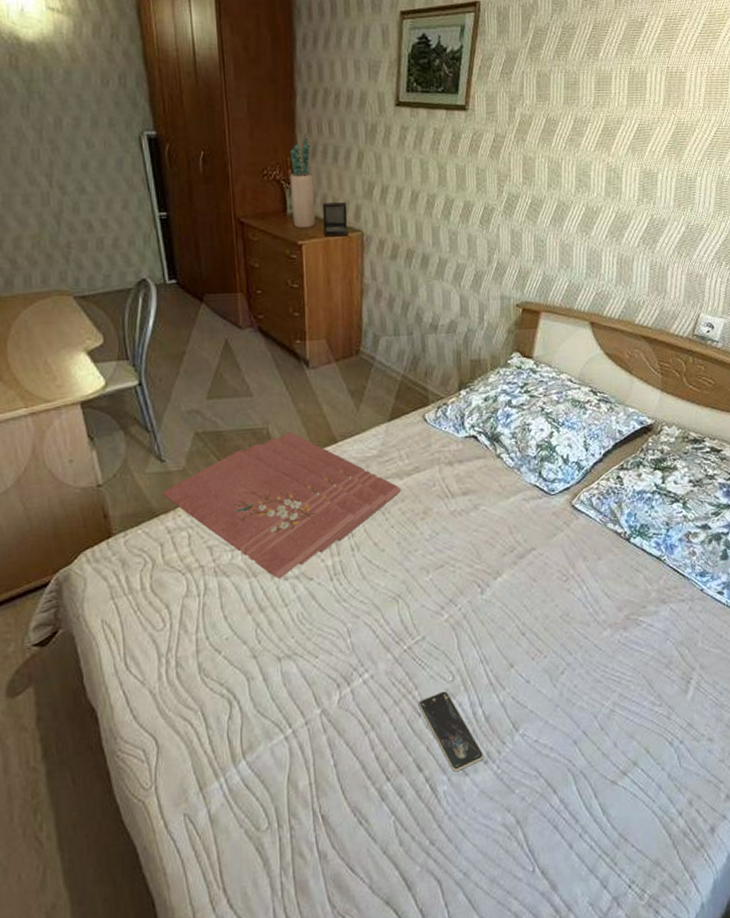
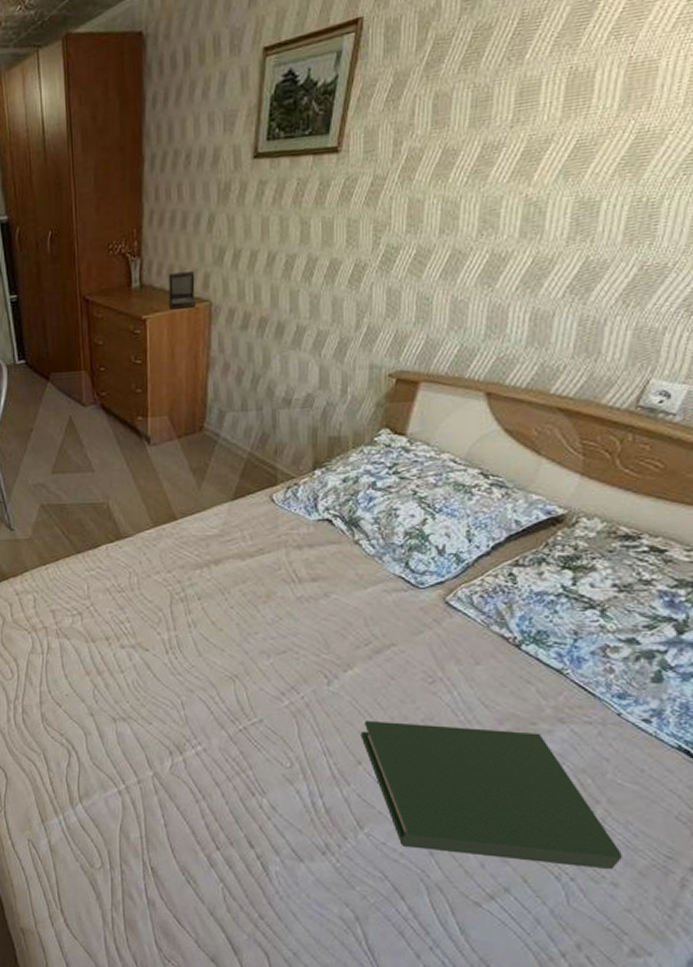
towel: present [162,431,401,579] -> none [11,507,243,647]
vase: present [290,134,316,228] -> none [136,201,161,302]
smartphone: present [418,691,484,772] -> none [252,776,322,856]
hardback book: none [511,615,714,741] -> present [360,721,622,869]

